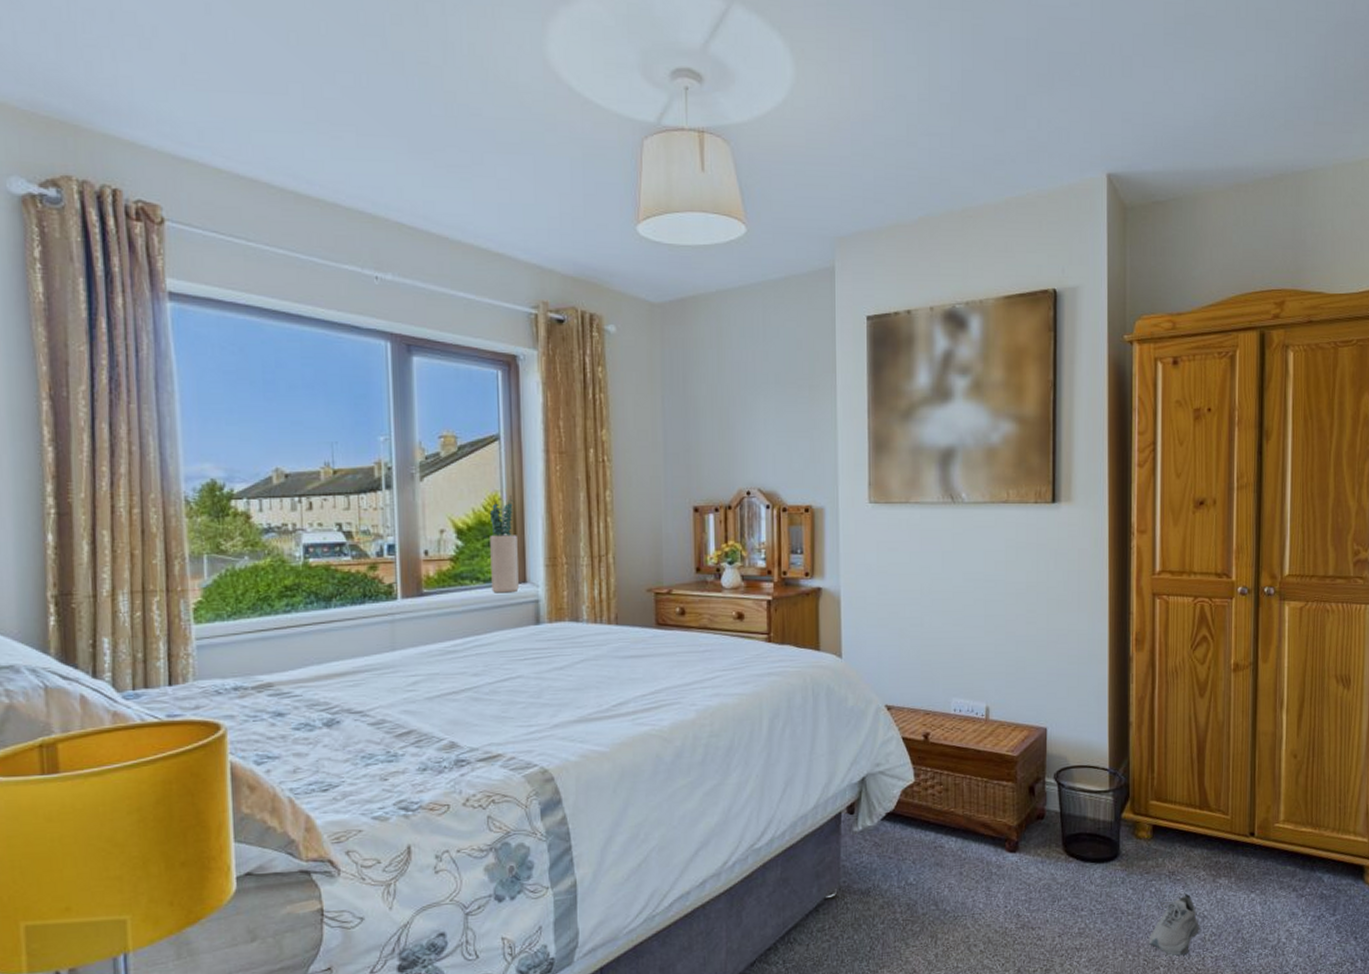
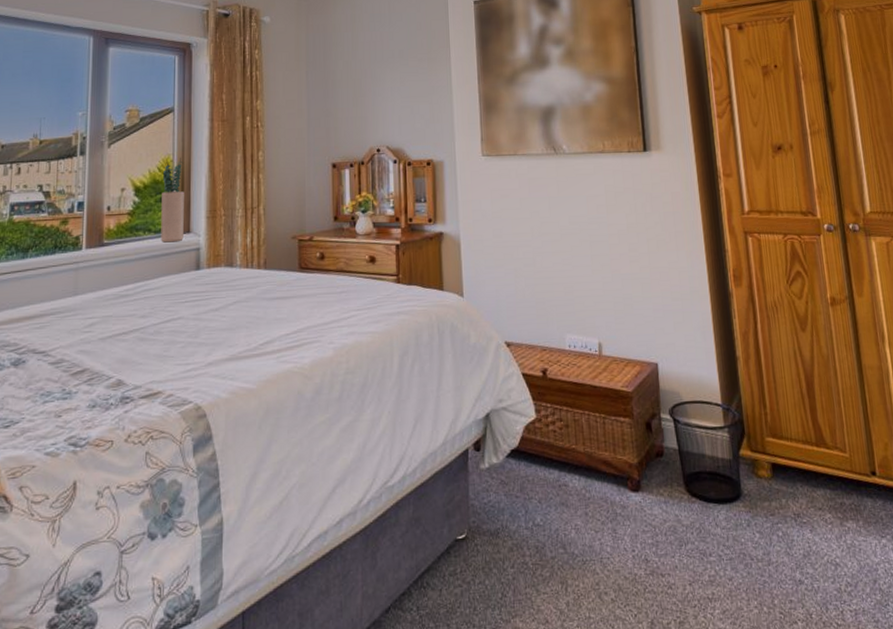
shoe: present [1148,893,1199,956] -> none [782,538,834,608]

